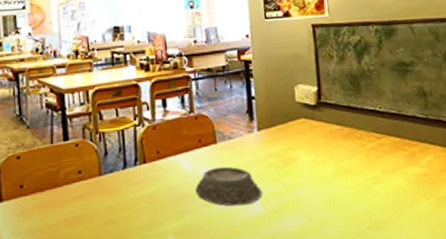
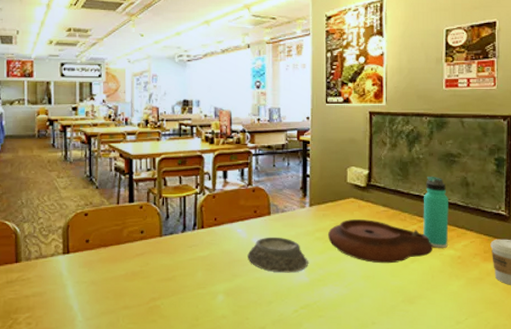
plate: none [280,140,396,188] -> present [328,219,434,264]
thermos bottle: none [379,88,411,166] -> present [423,176,449,248]

